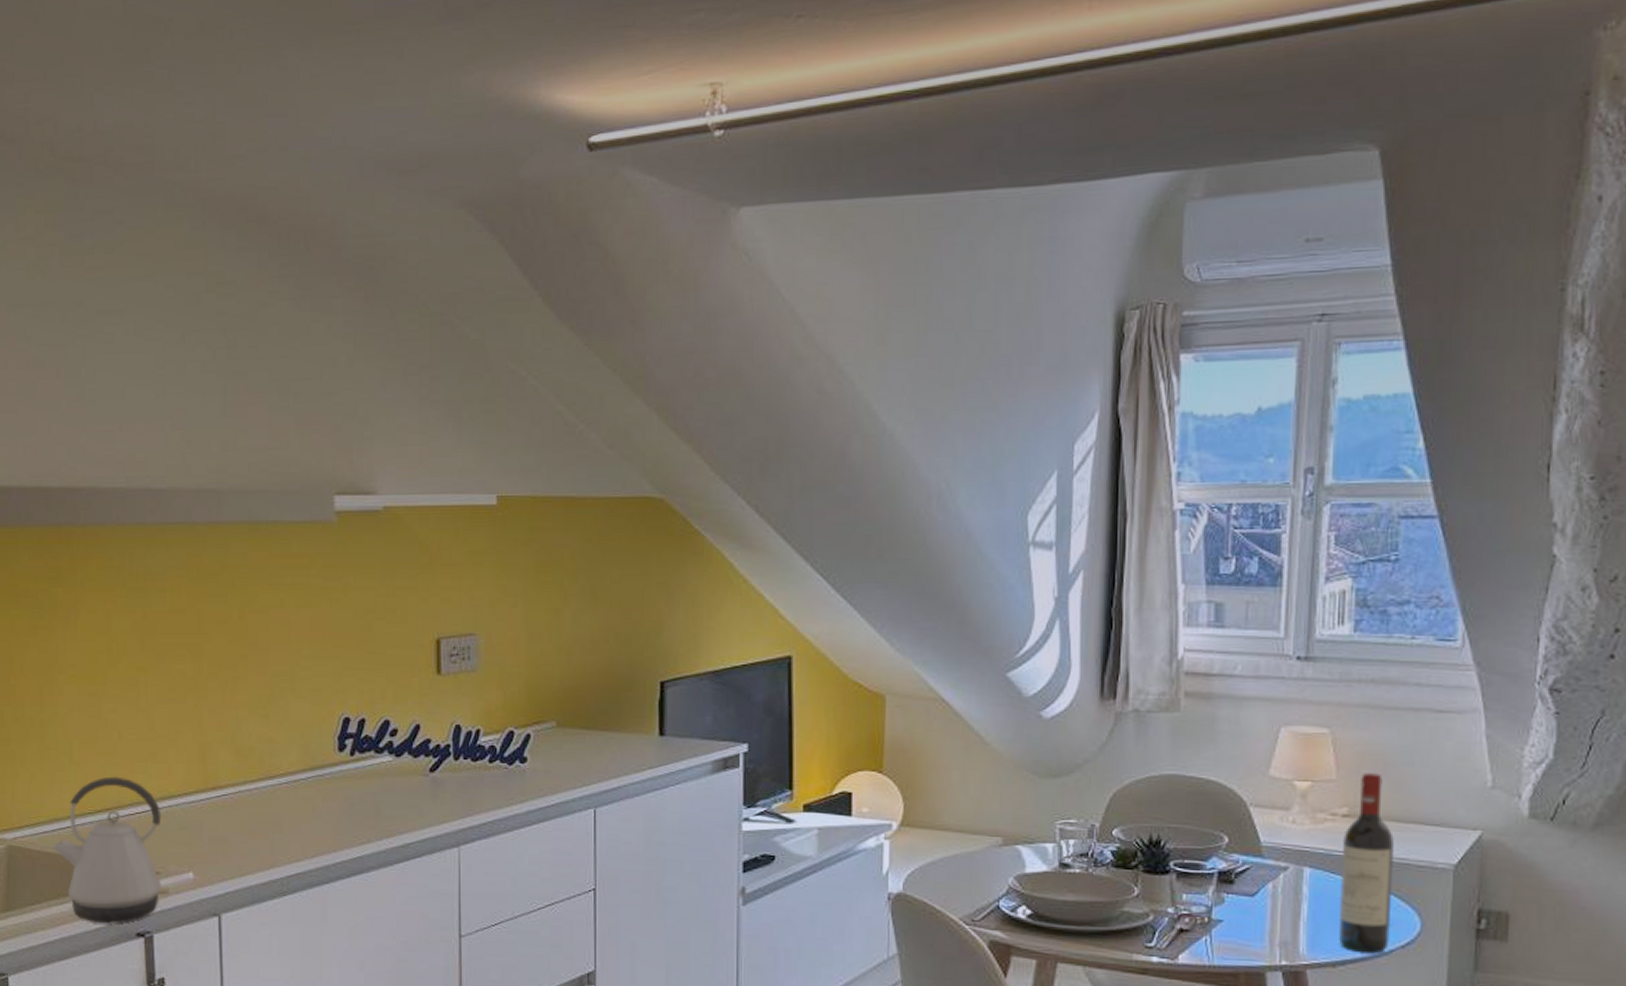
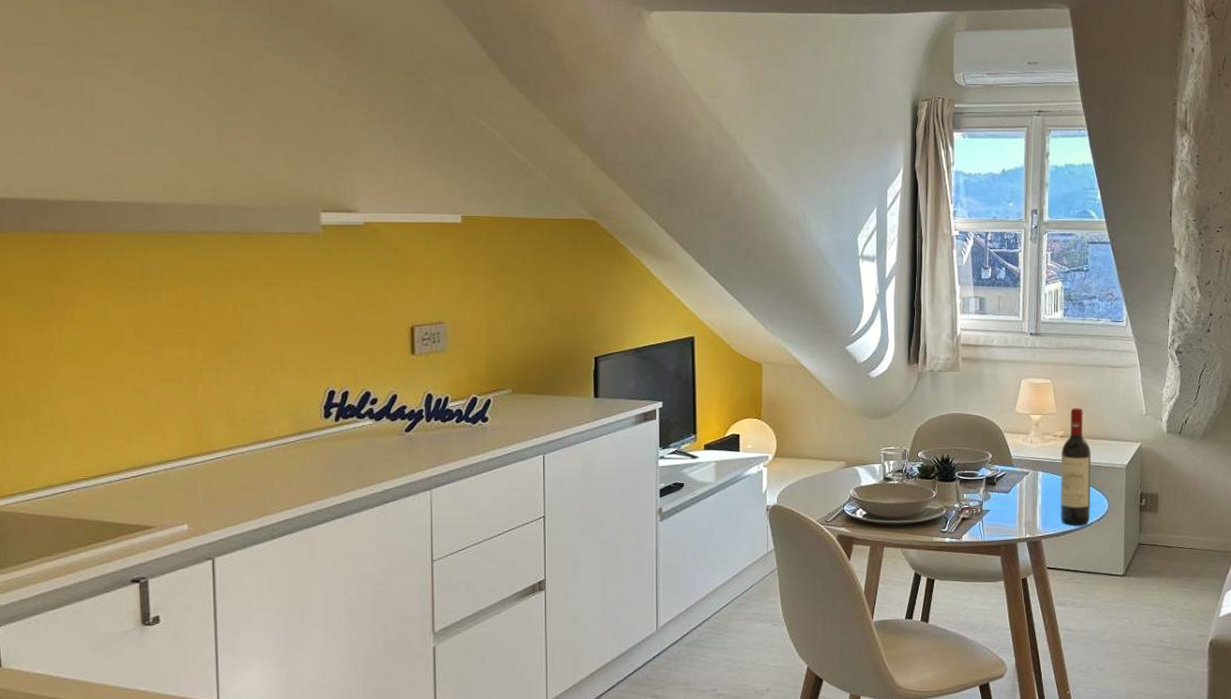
kettle: present [52,776,169,923] -> none [46,446,164,573]

